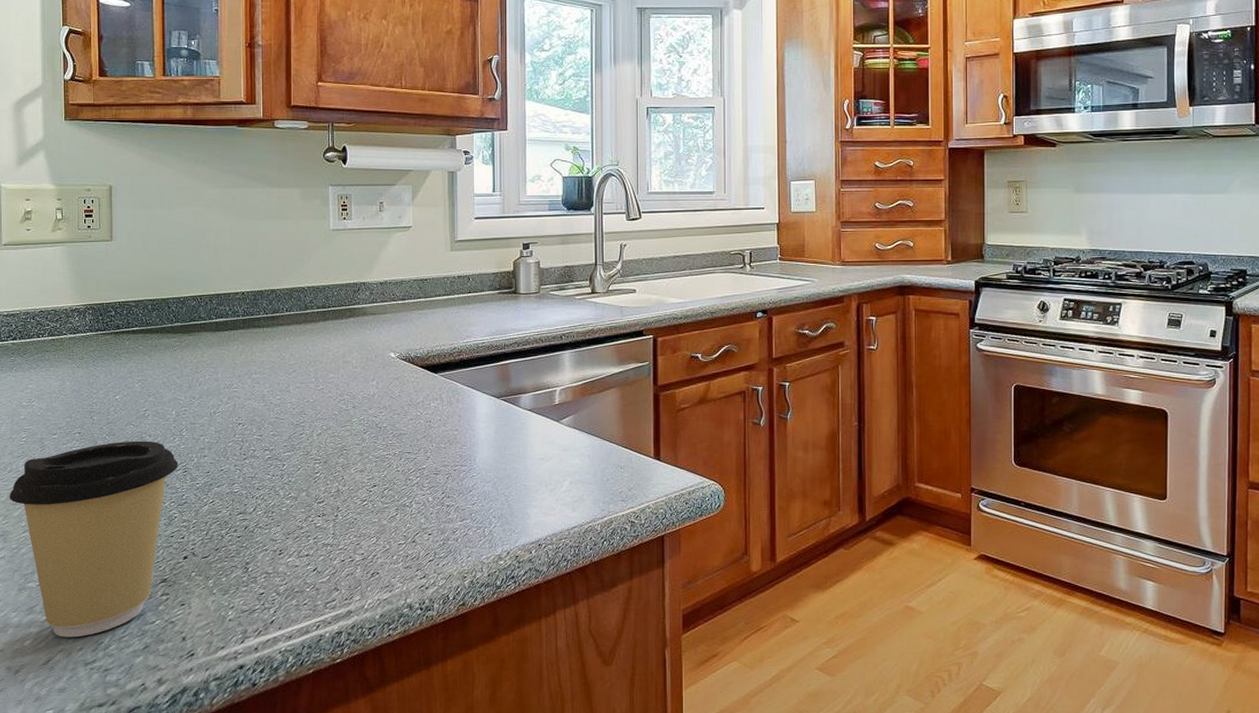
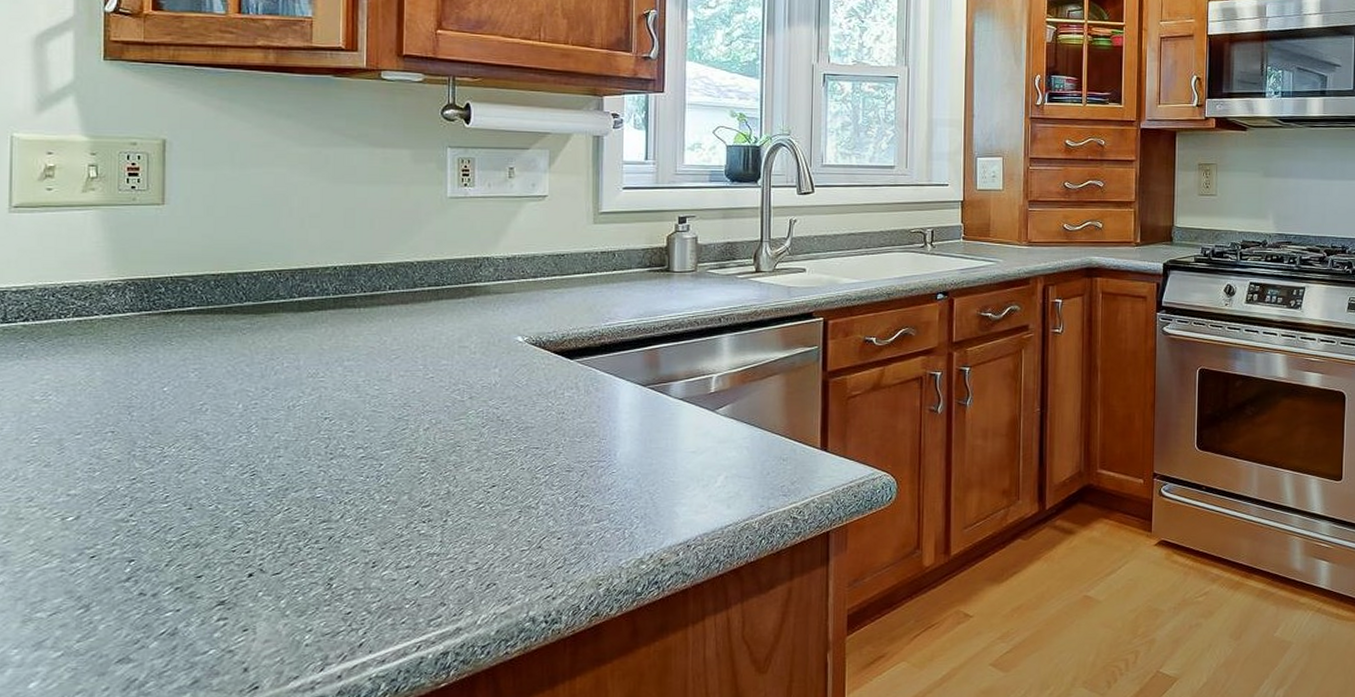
coffee cup: present [9,440,179,638] -> none [12,439,245,676]

